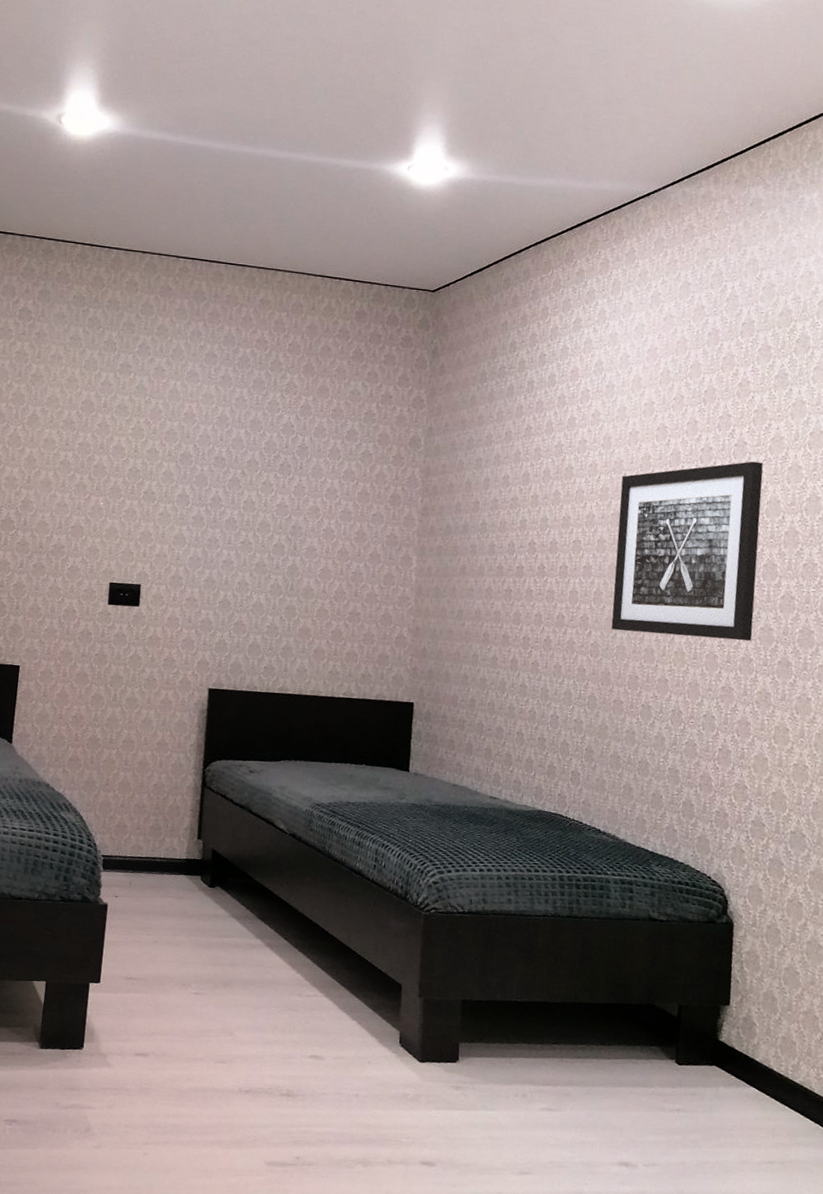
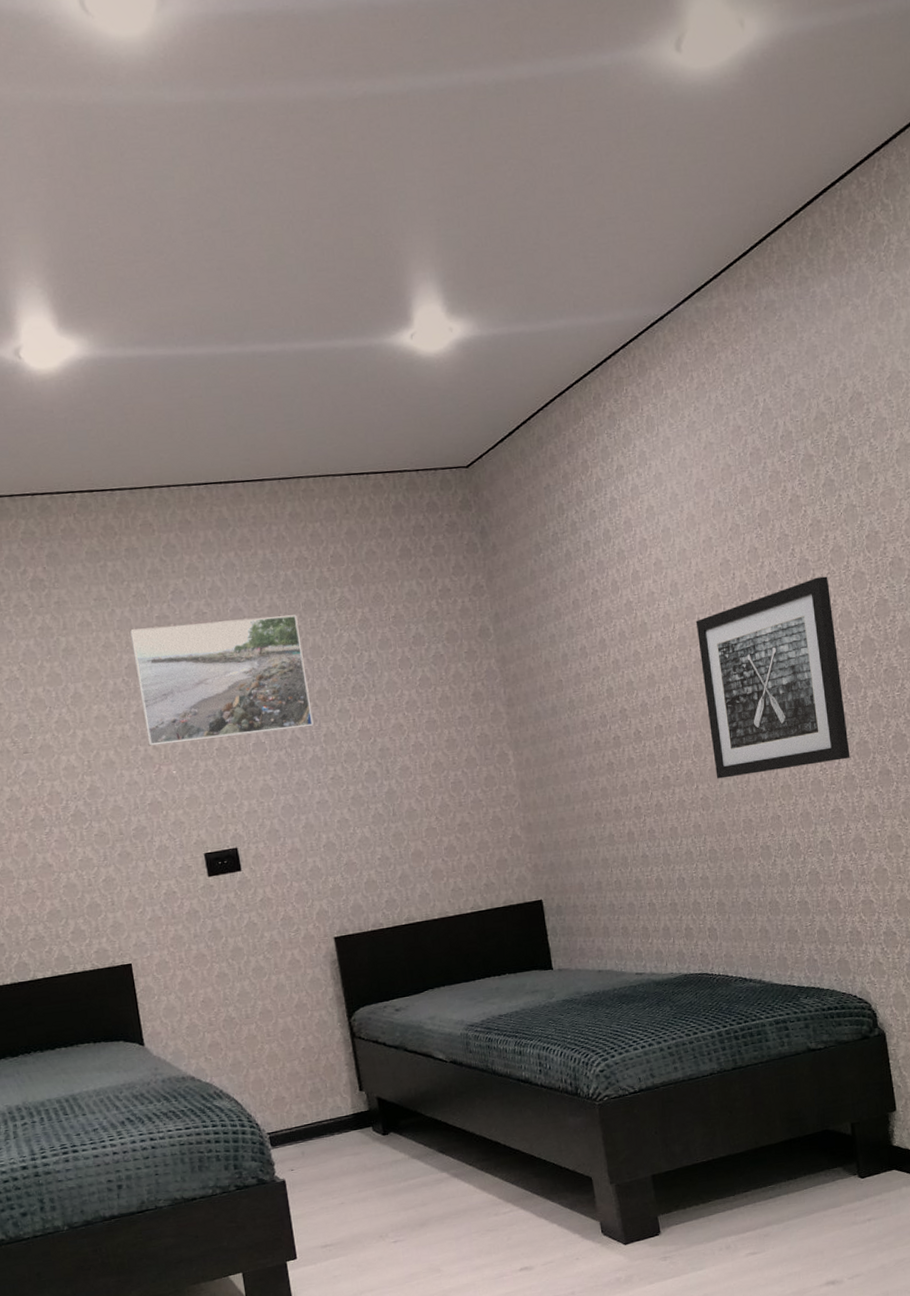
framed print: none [85,370,246,492] -> present [129,614,314,746]

